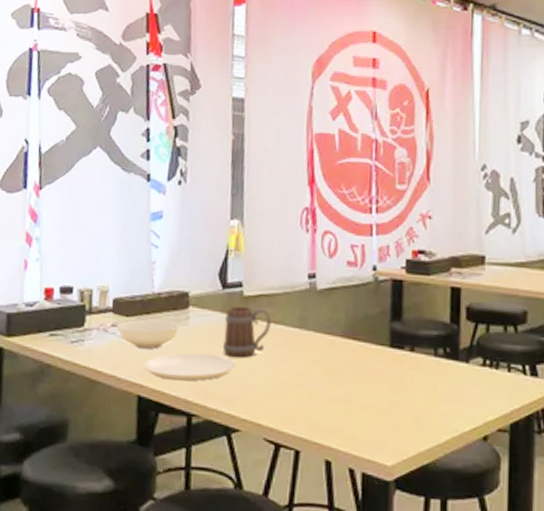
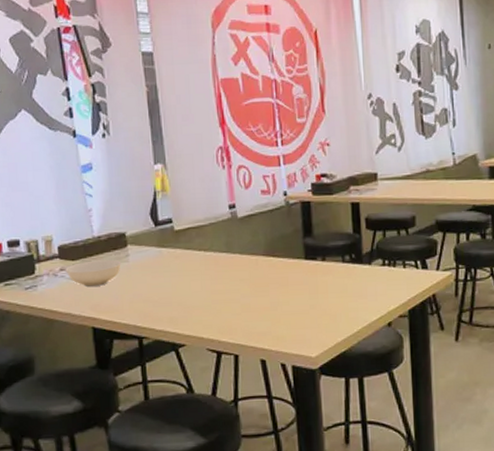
plate: present [144,353,236,381] -> none [94,284,175,311]
beer mug: present [223,306,272,357] -> none [160,239,203,284]

